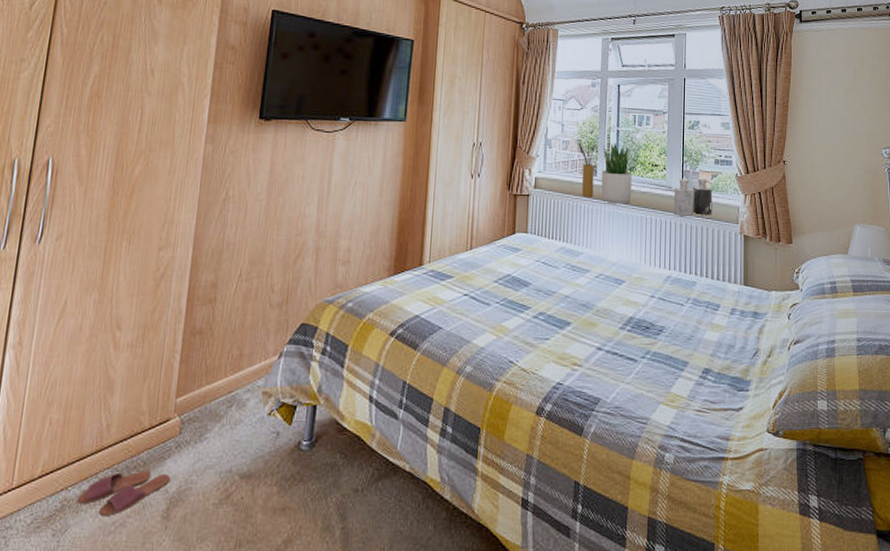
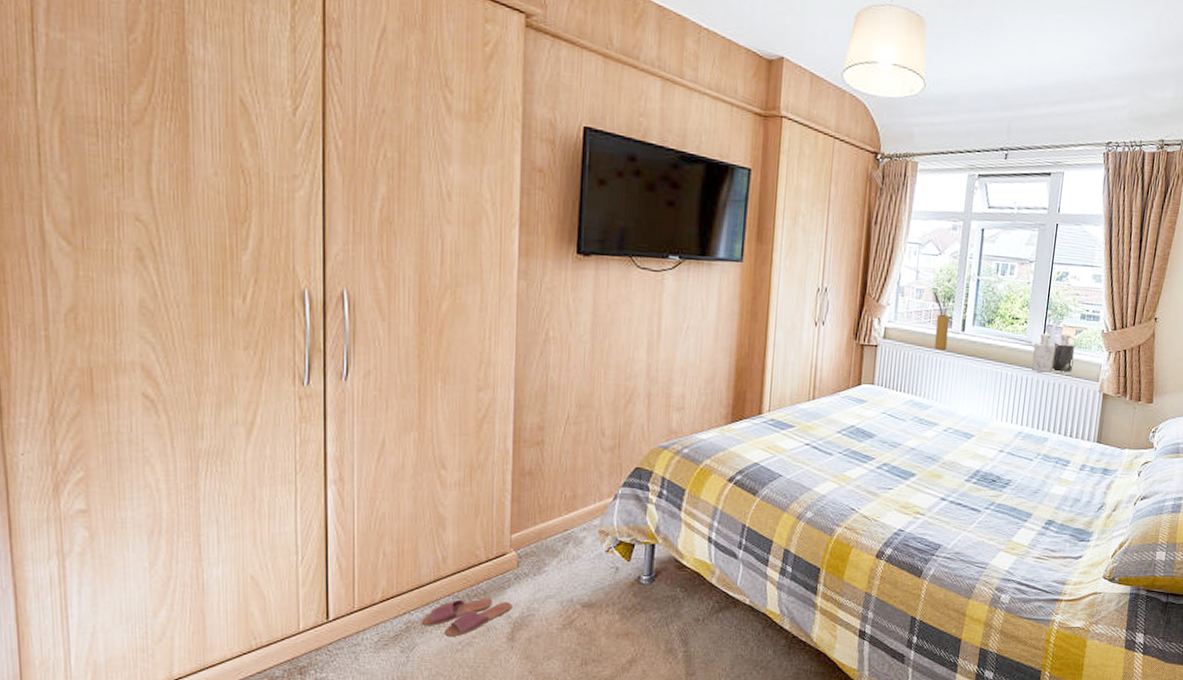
planter: present [601,143,632,205] -> none [955,293,991,359]

